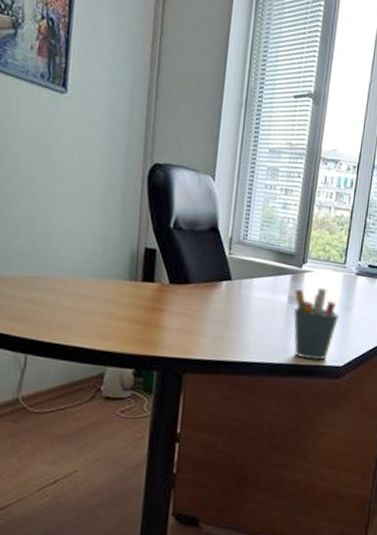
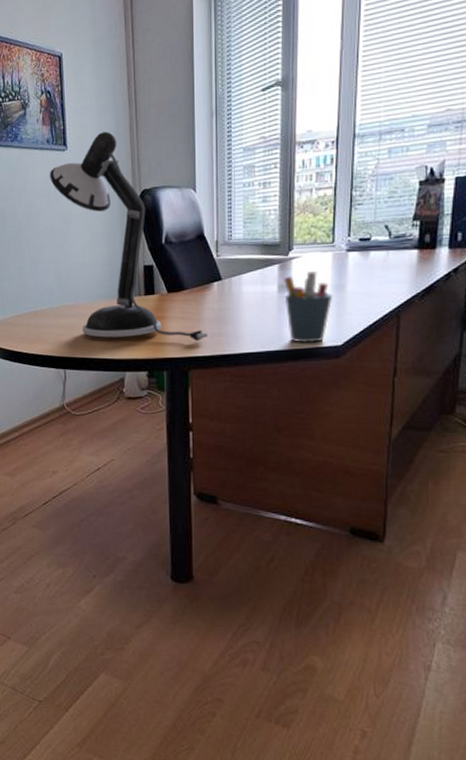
desk lamp: none [37,85,209,343] -> present [49,131,207,342]

